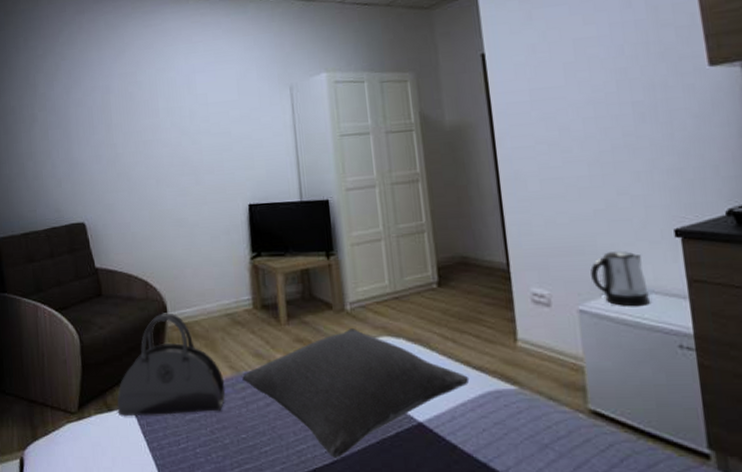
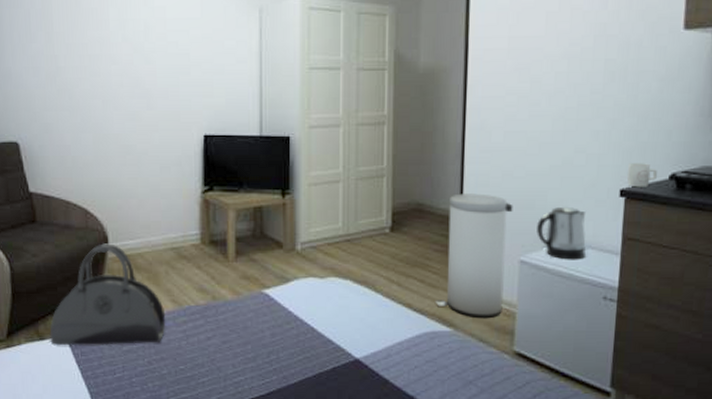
pillow: present [242,328,470,458] -> none [184,268,409,389]
pedal bin: none [494,243,569,375] -> present [435,193,513,319]
mug: none [677,200,712,227] -> present [626,163,657,188]

